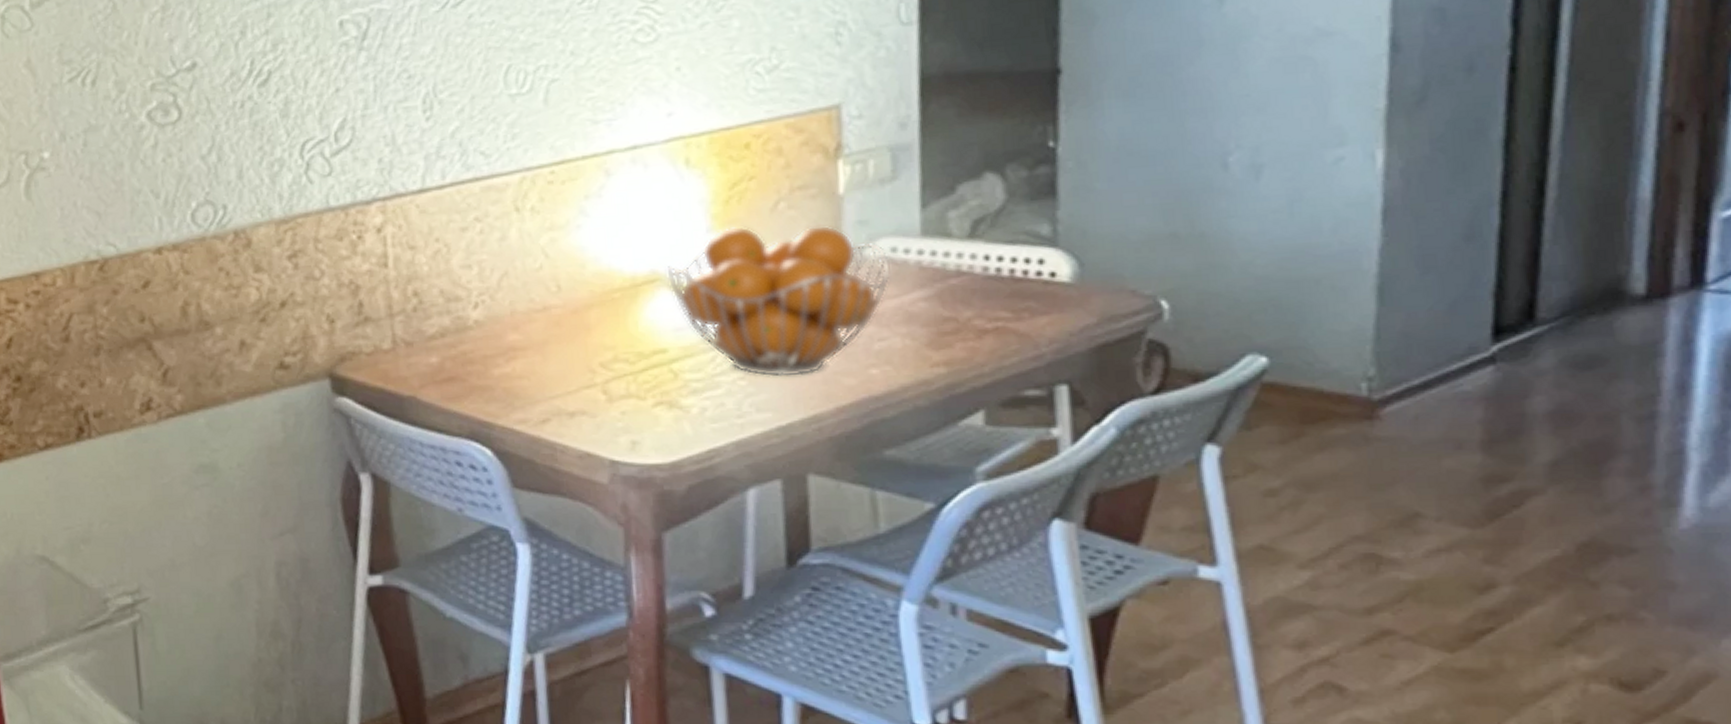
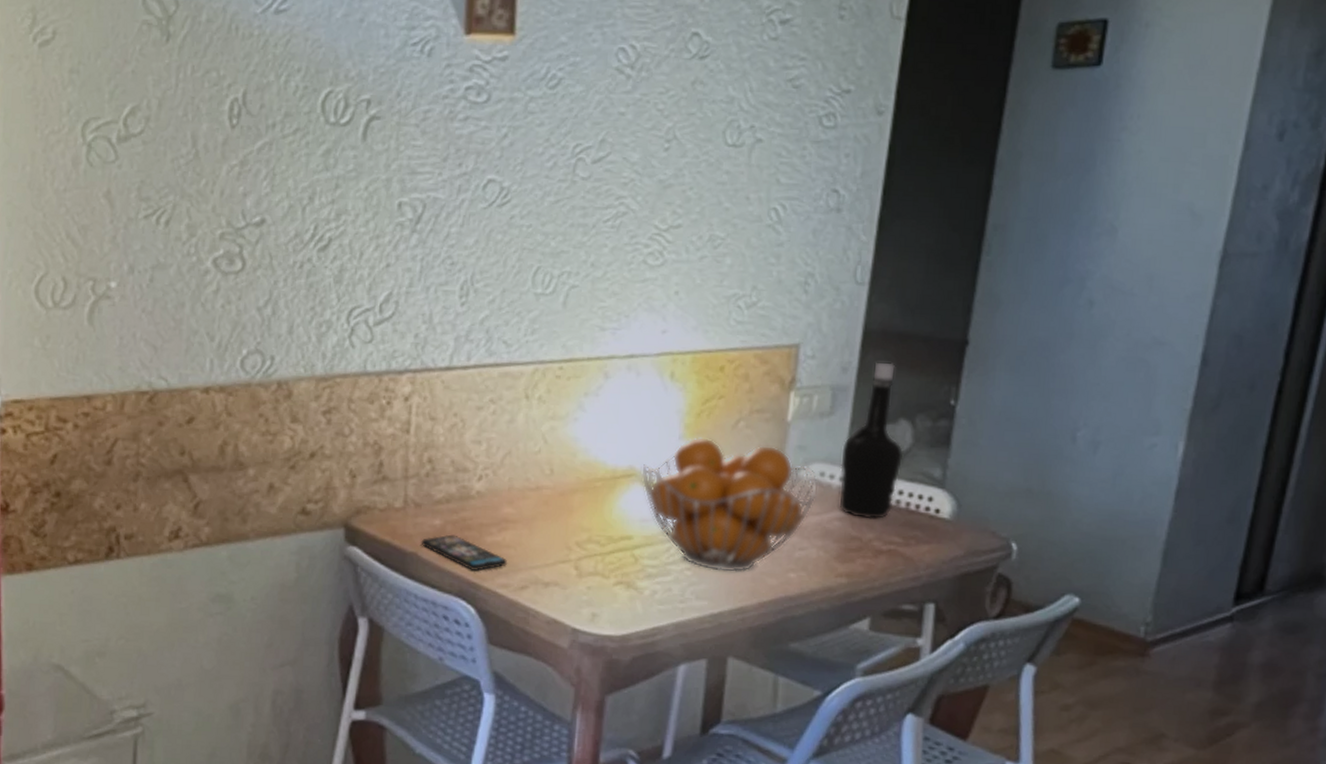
smartphone: none [418,371,523,409] -> present [421,534,508,571]
bottle: none [914,109,997,295] -> present [840,363,904,520]

